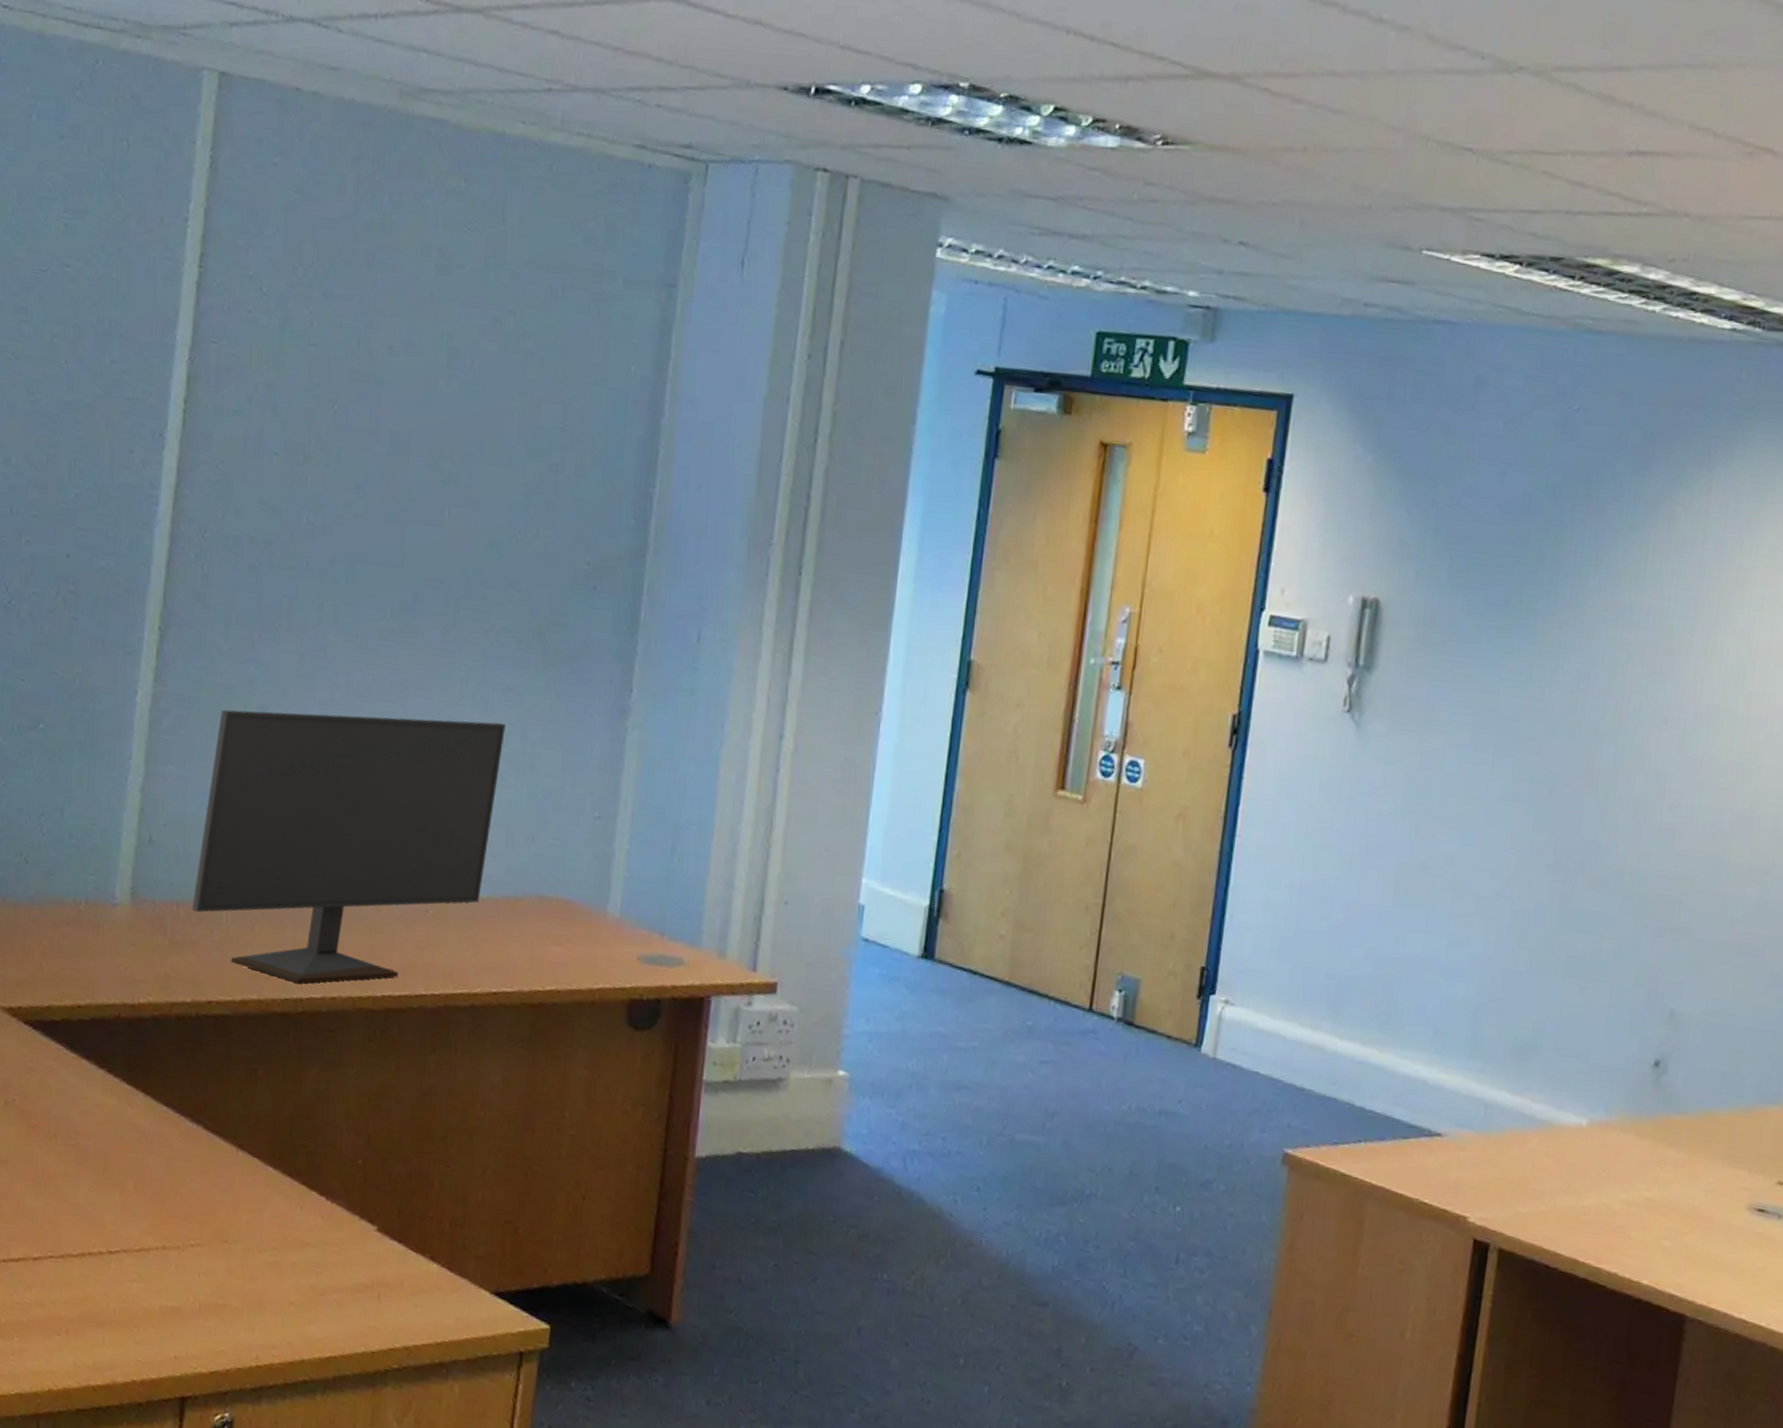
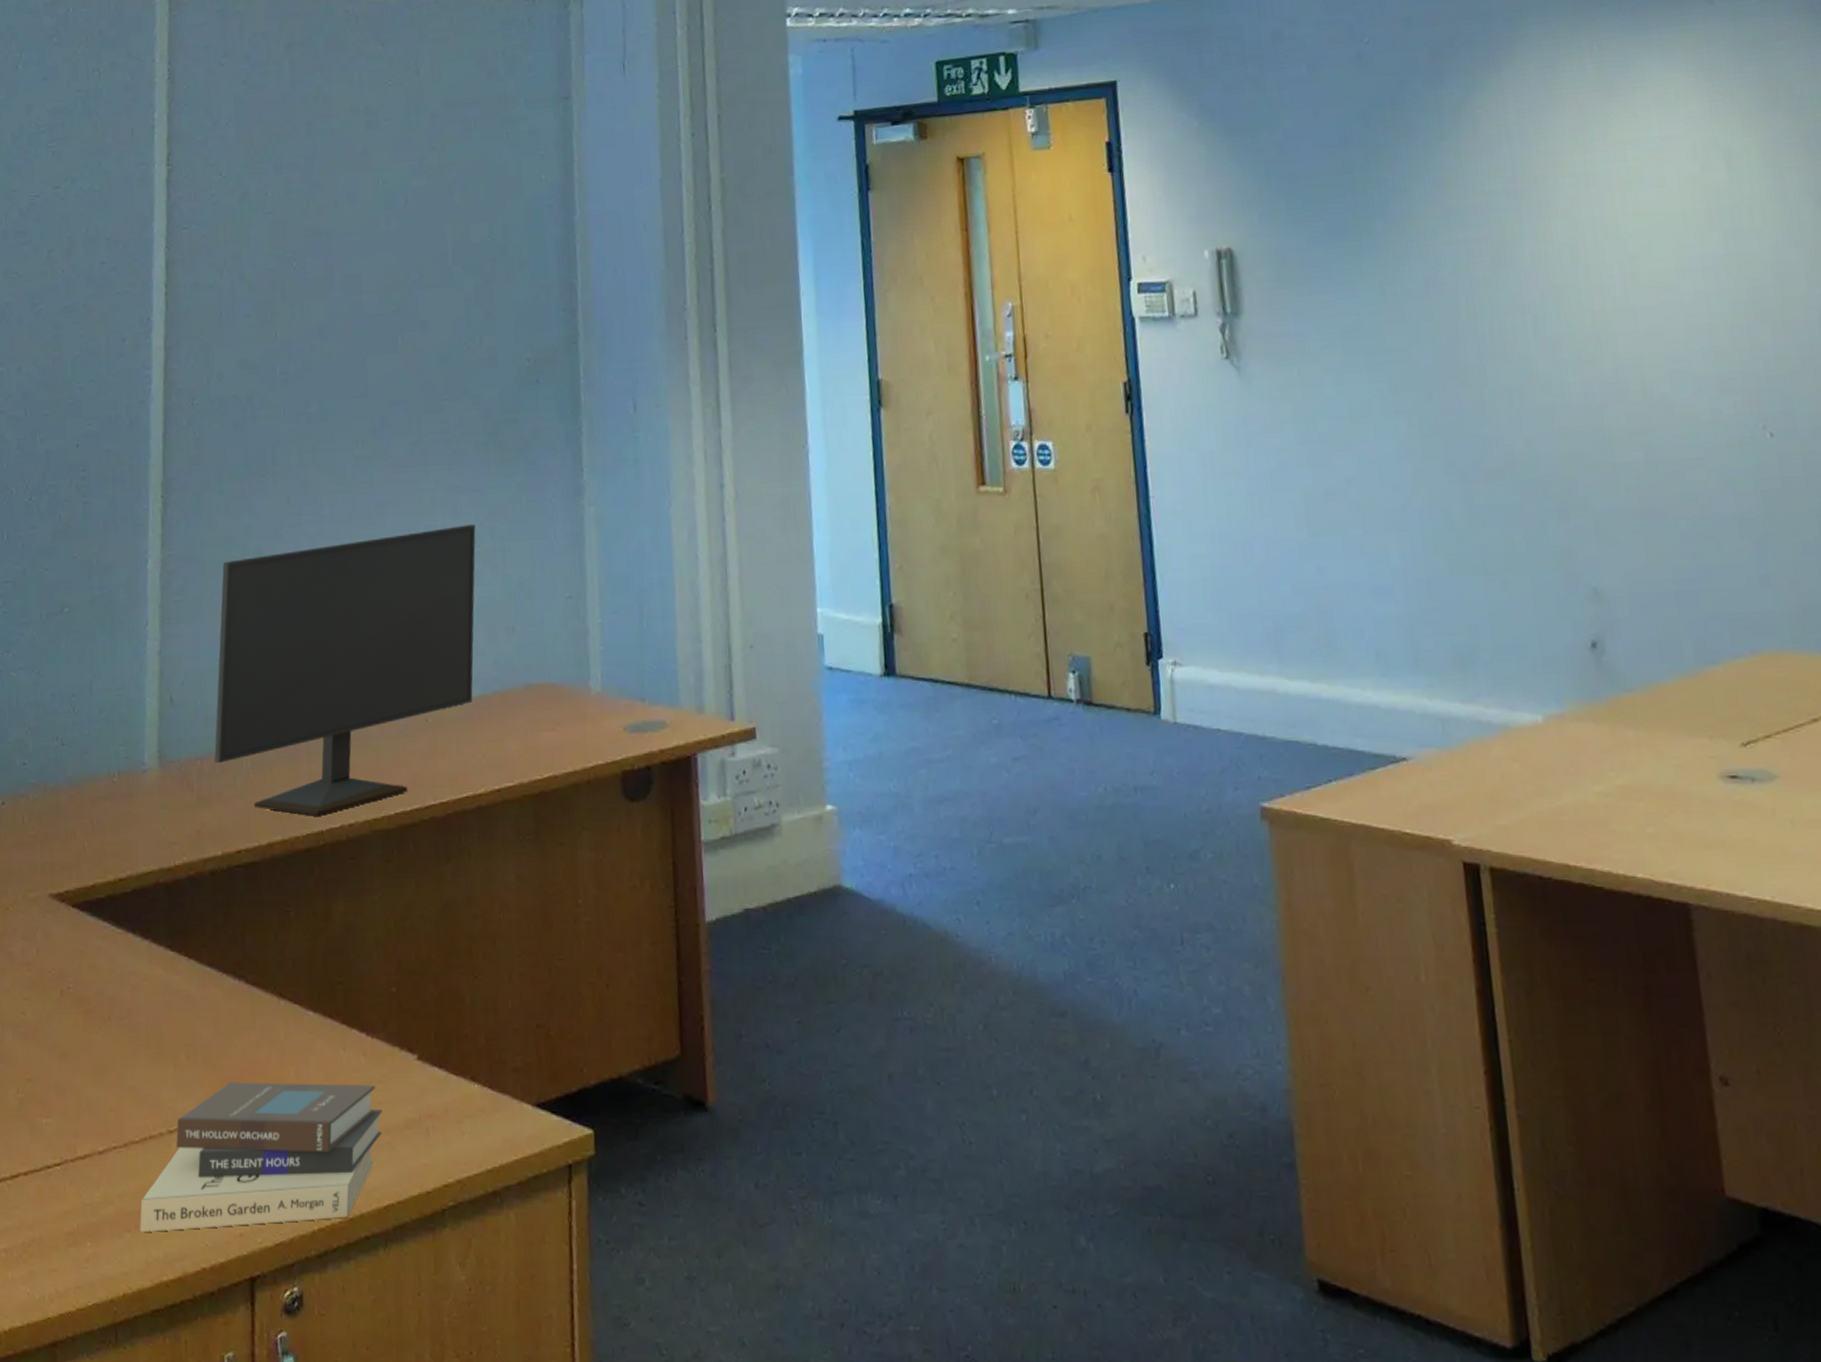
books: none [70,1217,335,1361] -> present [139,1082,382,1233]

